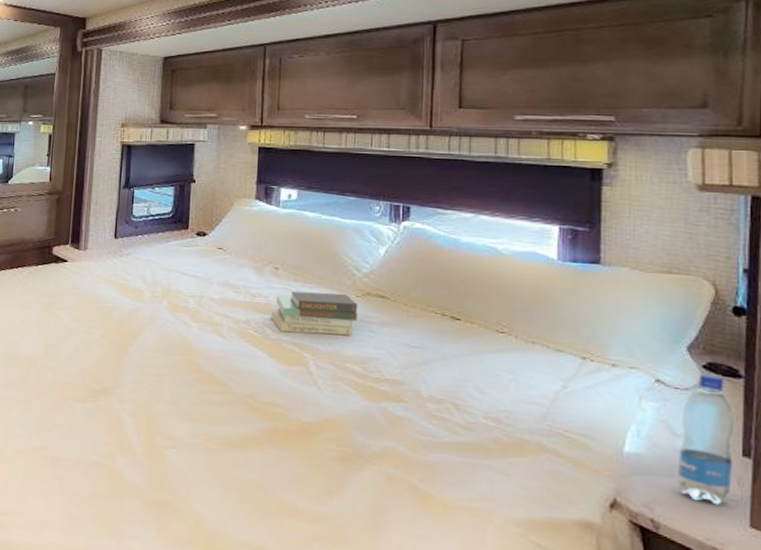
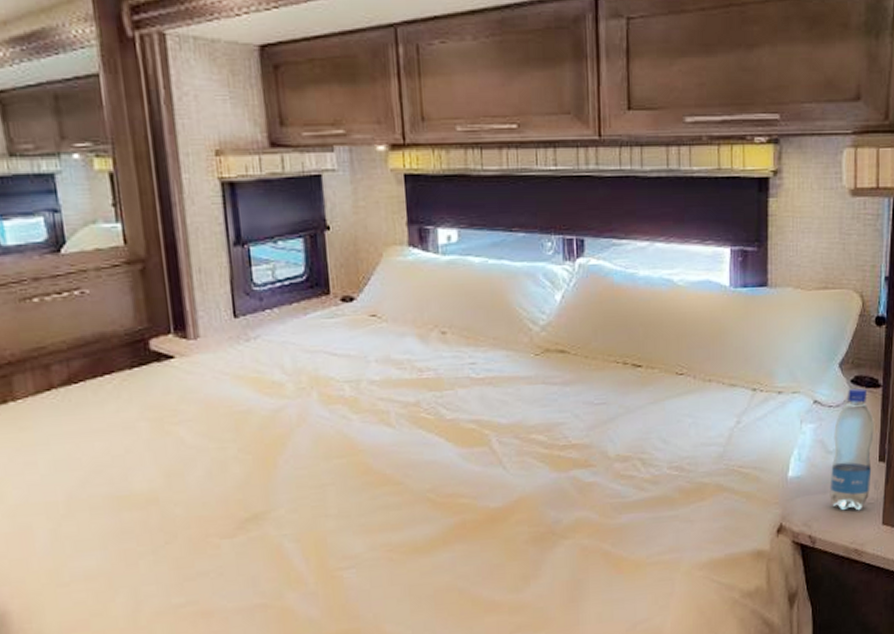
books: present [271,291,358,336] -> none [443,353,539,410]

